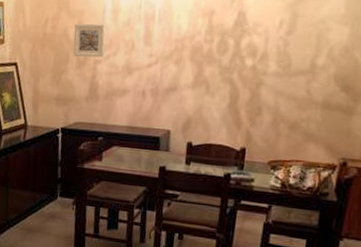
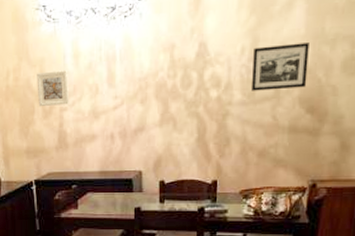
picture frame: none [287,21,348,66] -> present [252,43,309,91]

